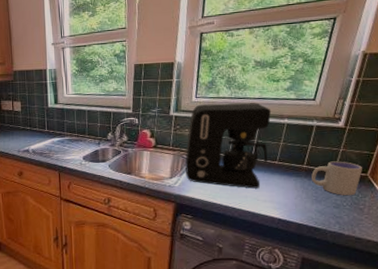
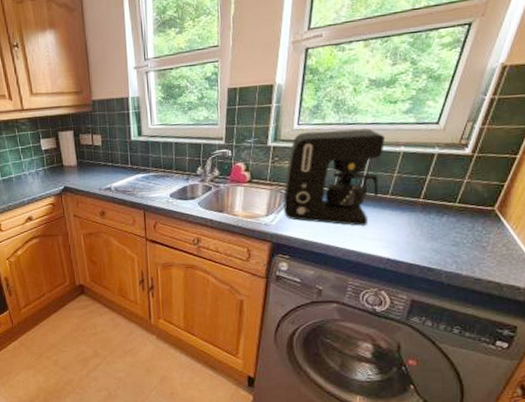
cup: present [311,161,362,196] -> none [428,193,489,233]

